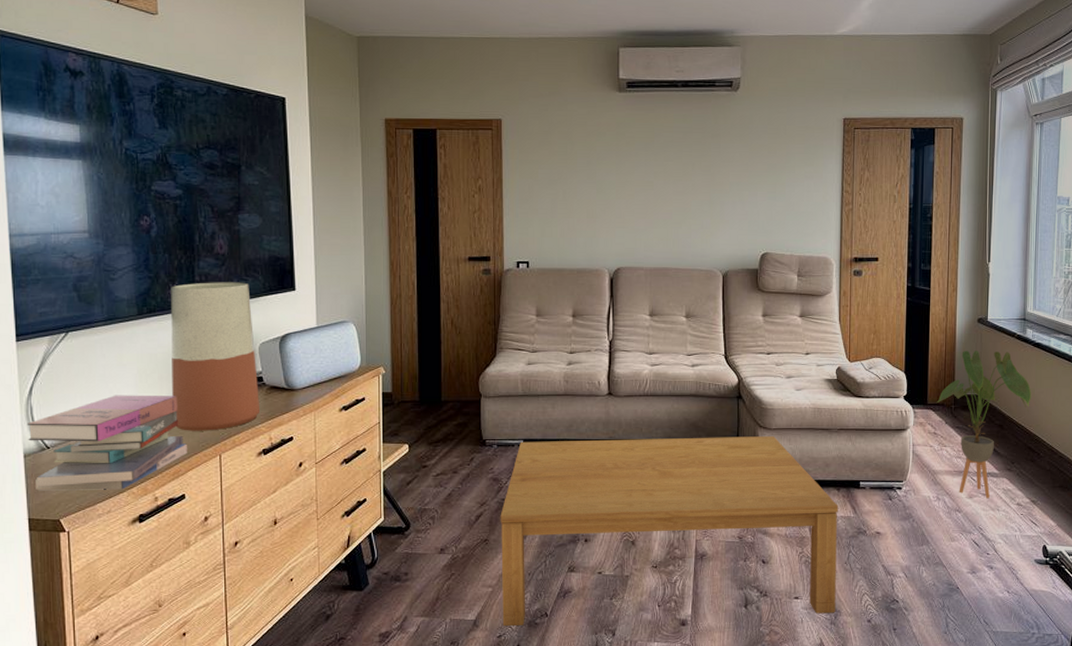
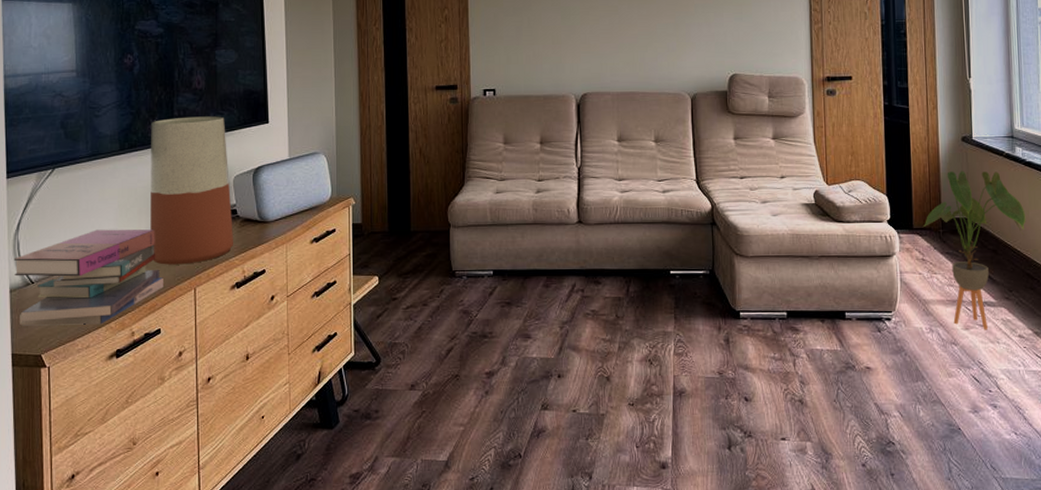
coffee table: present [500,436,838,626] -> none [471,264,826,467]

